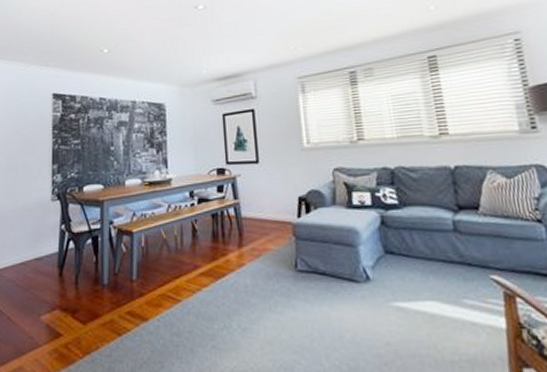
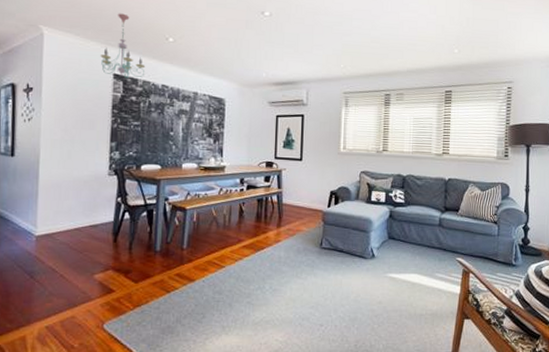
chandelier: none [40,33,83,97] -> present [100,13,146,79]

